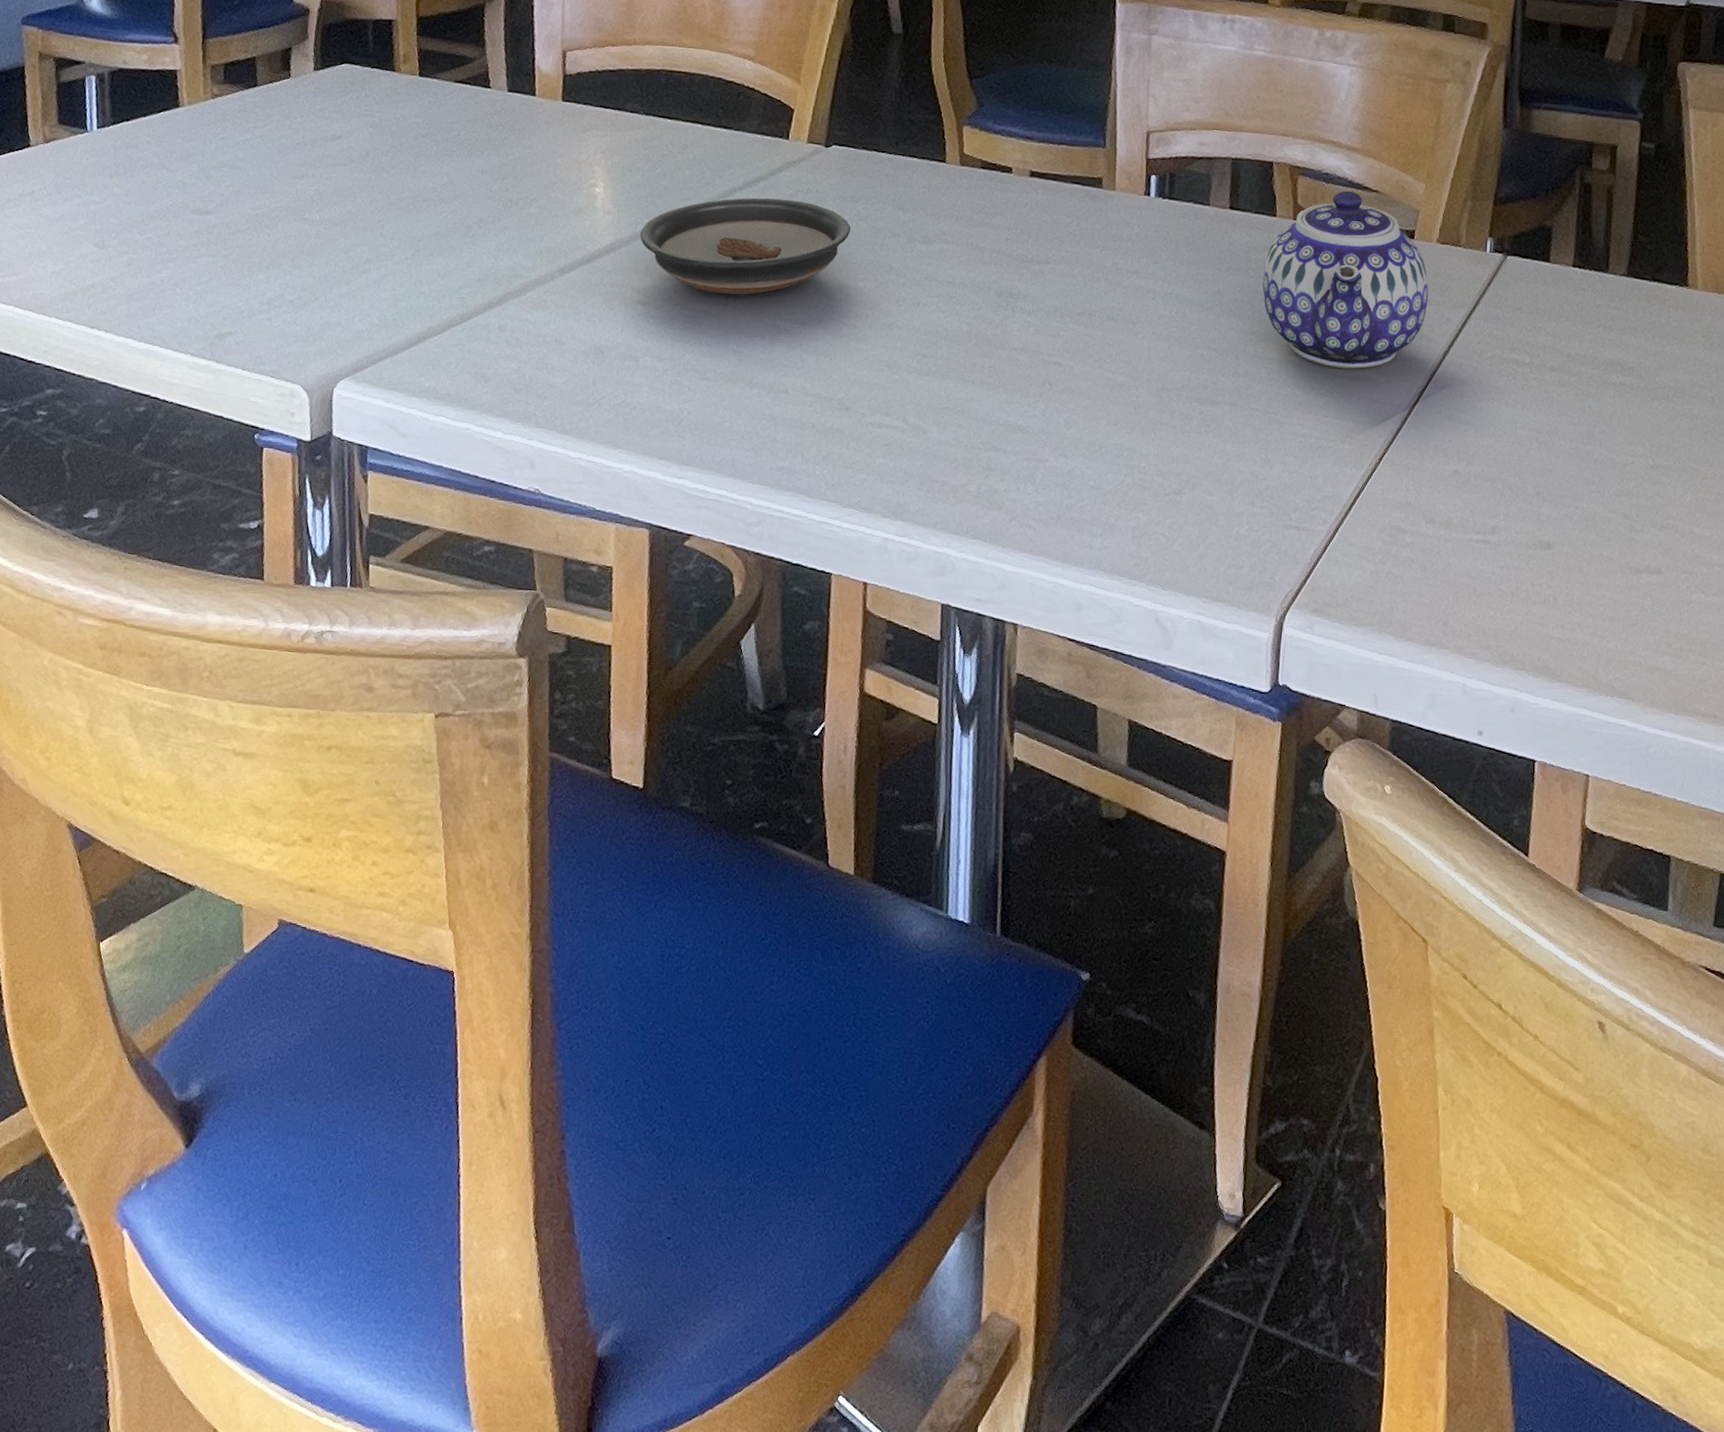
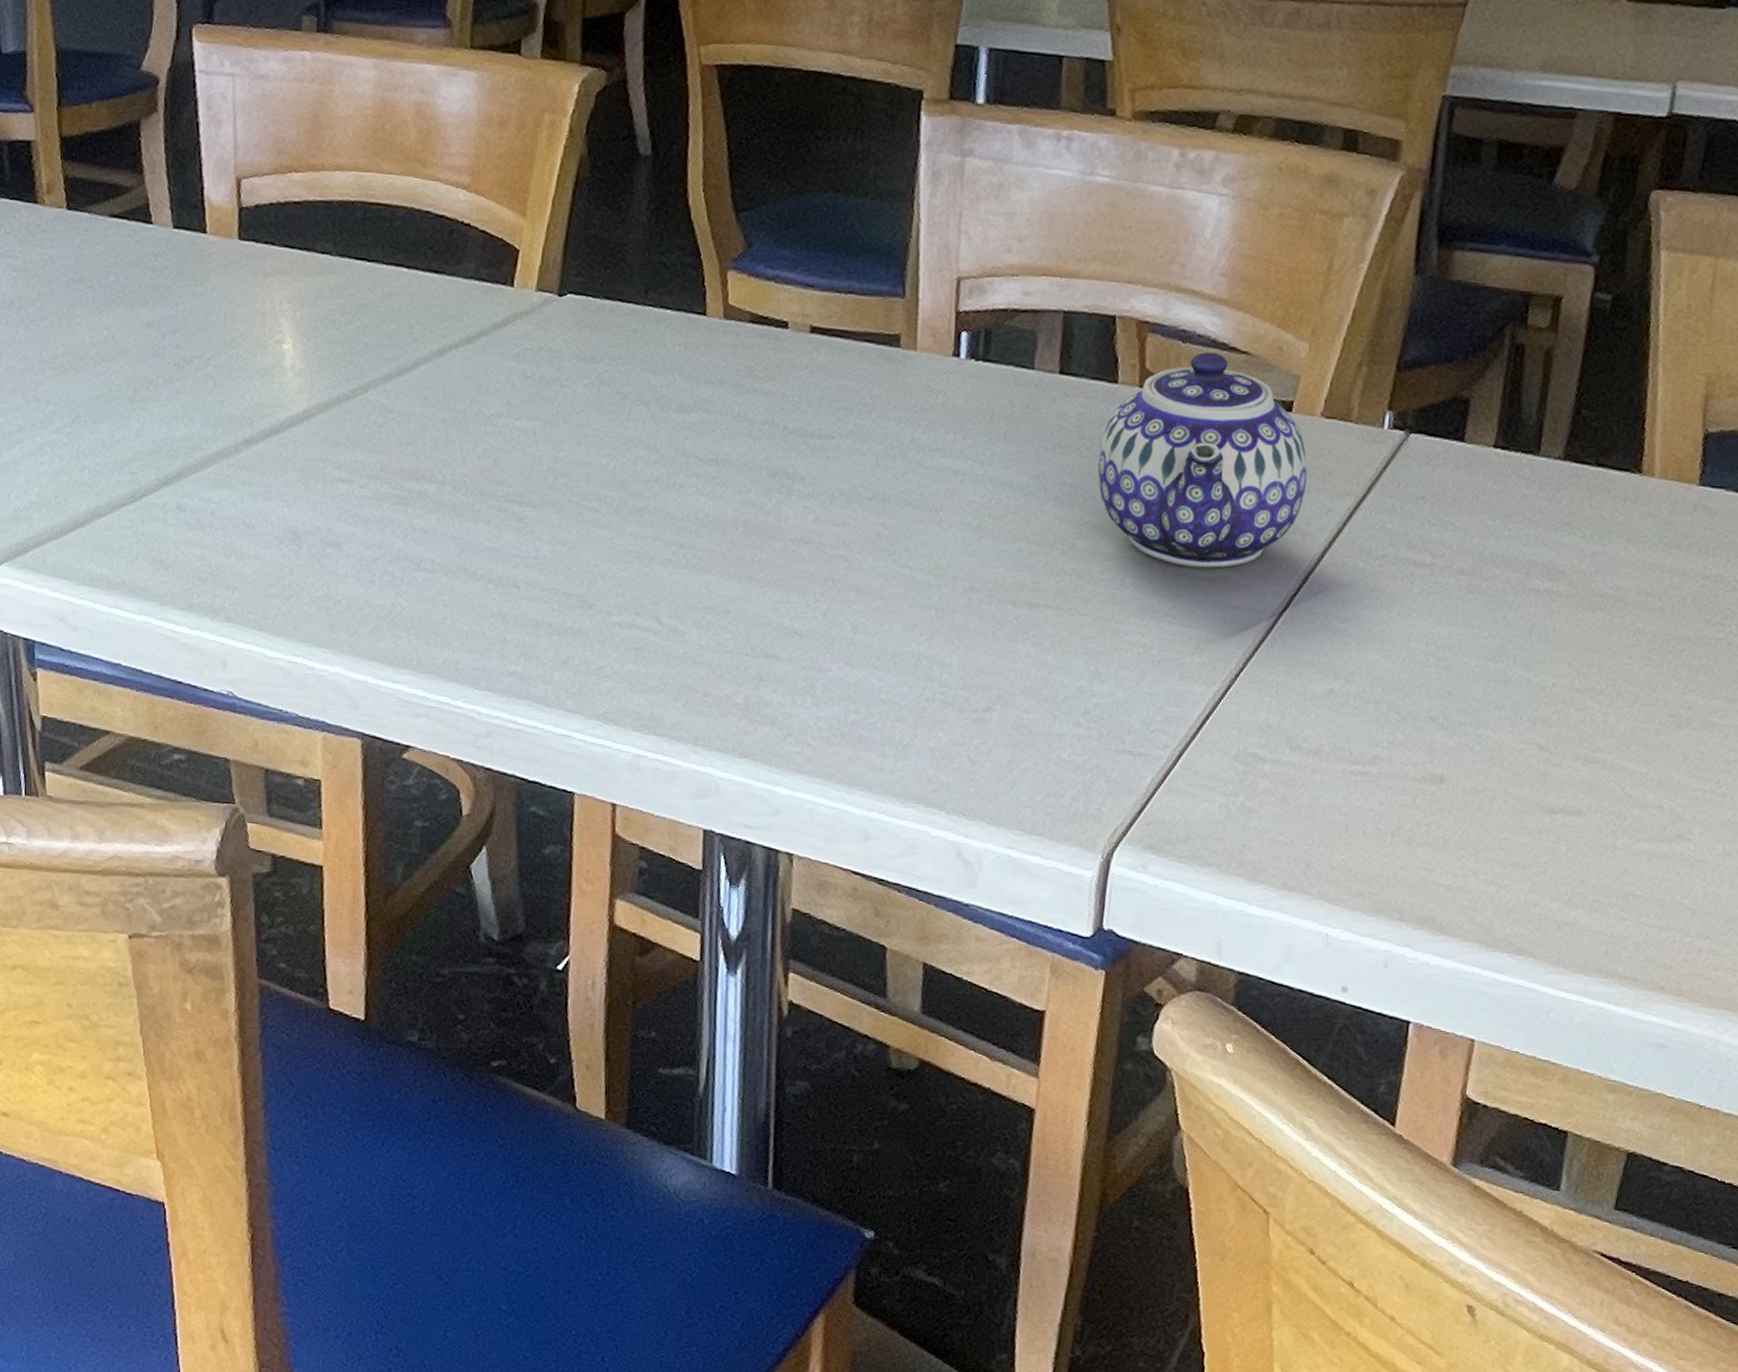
saucer: present [640,197,851,295] -> none [338,357,592,472]

